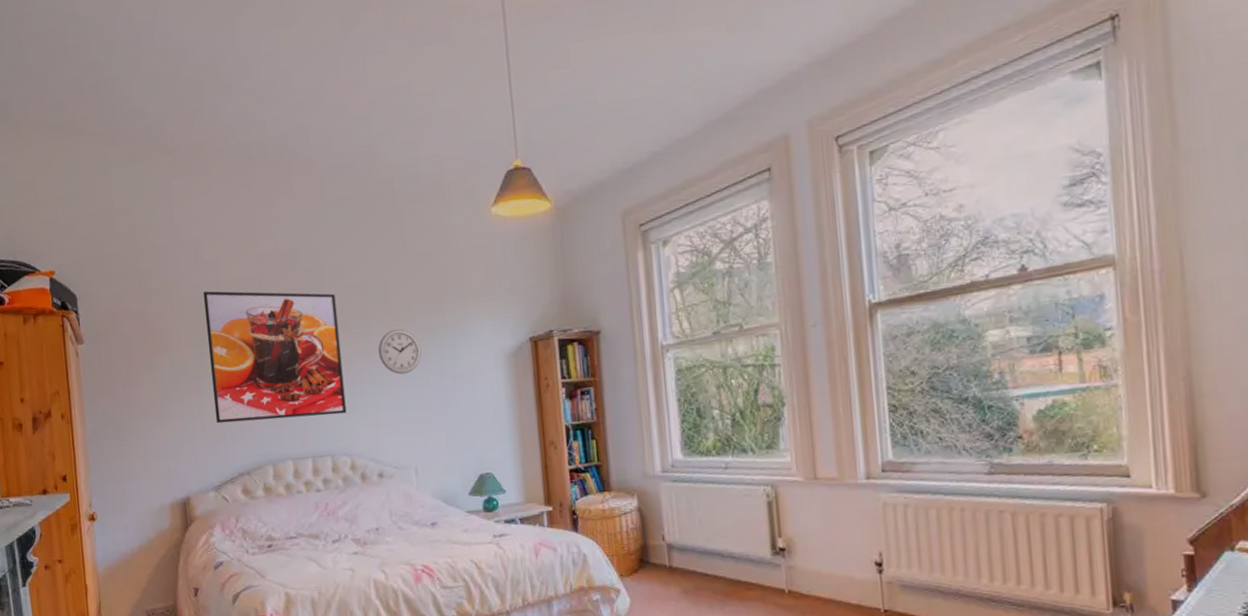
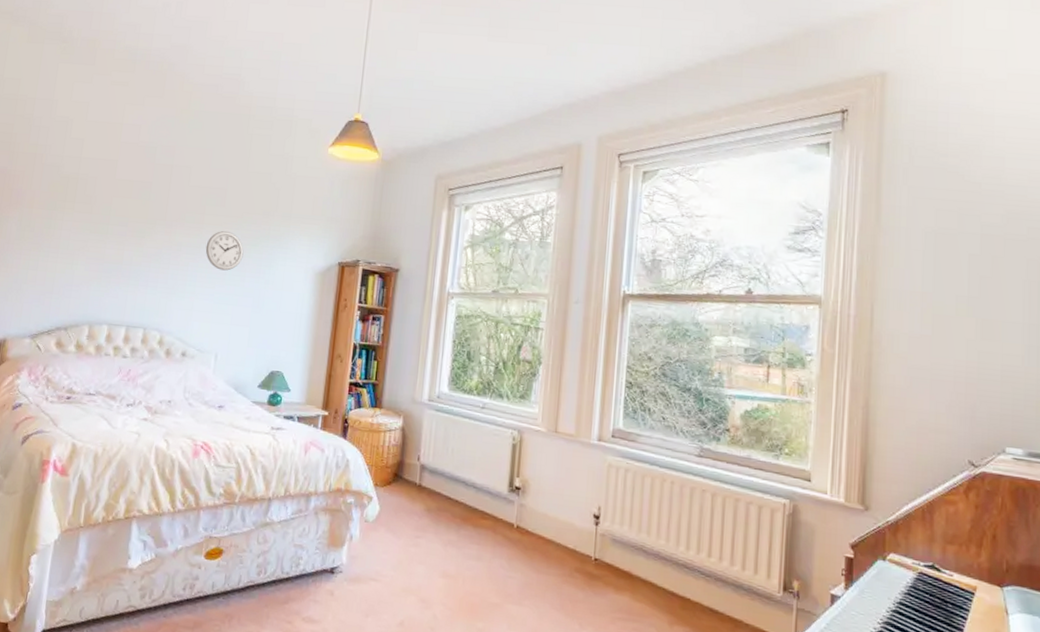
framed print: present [202,291,347,424] -> none [47,163,180,294]

